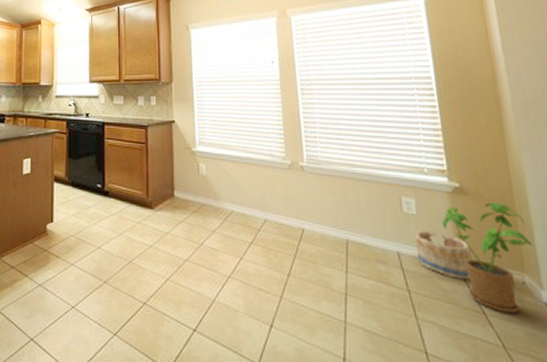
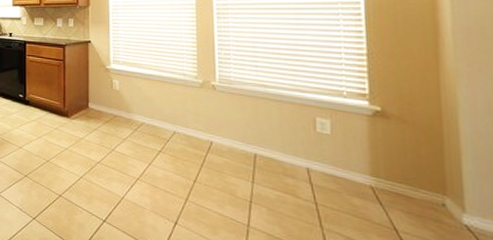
basket: present [414,231,472,279] -> none [326,149,388,198]
house plant: present [441,202,532,314] -> none [357,126,458,233]

